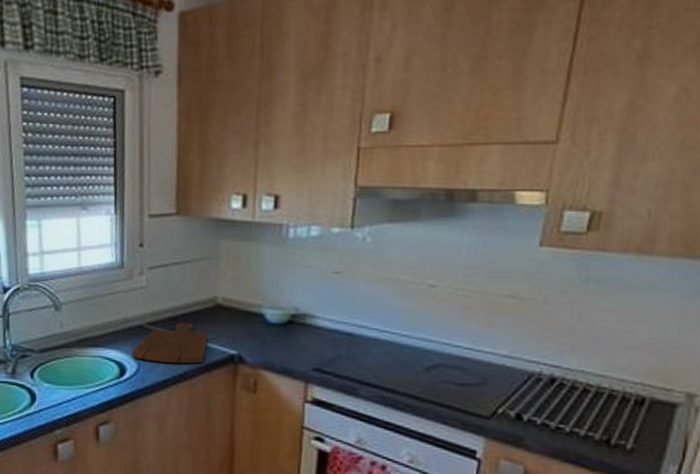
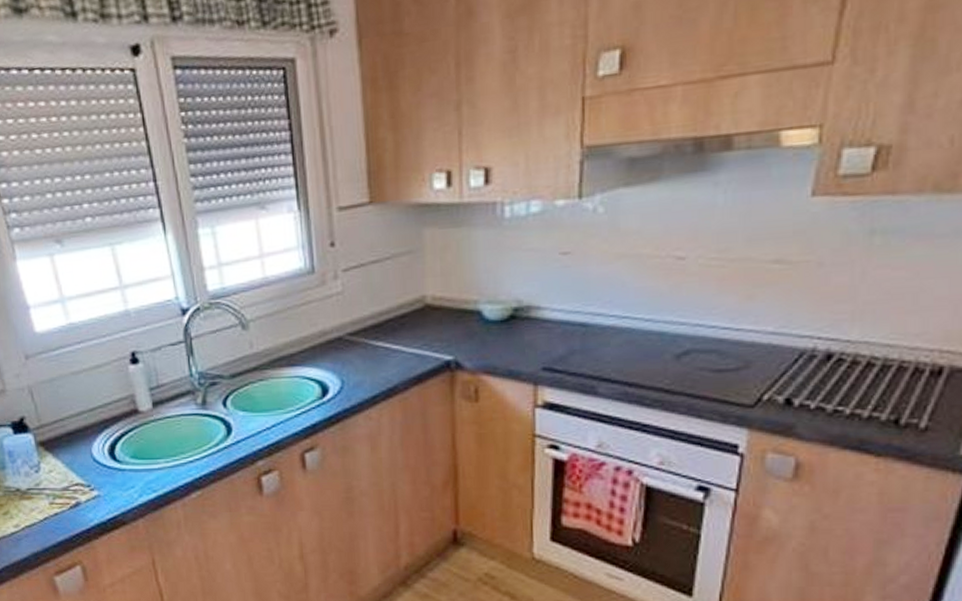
cutting board: present [132,322,208,364] -> none [333,328,418,377]

